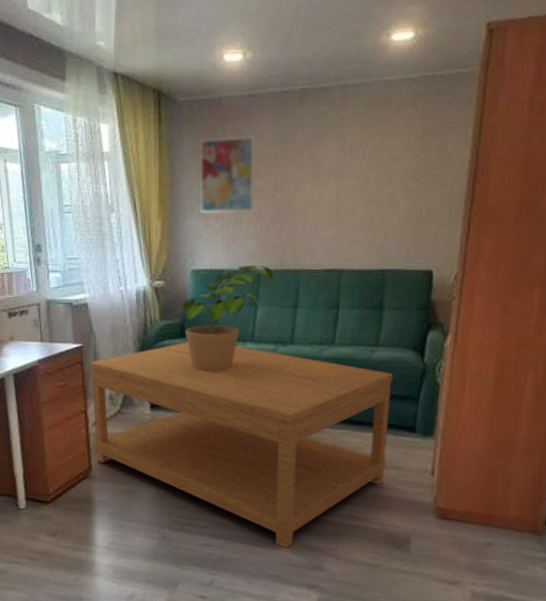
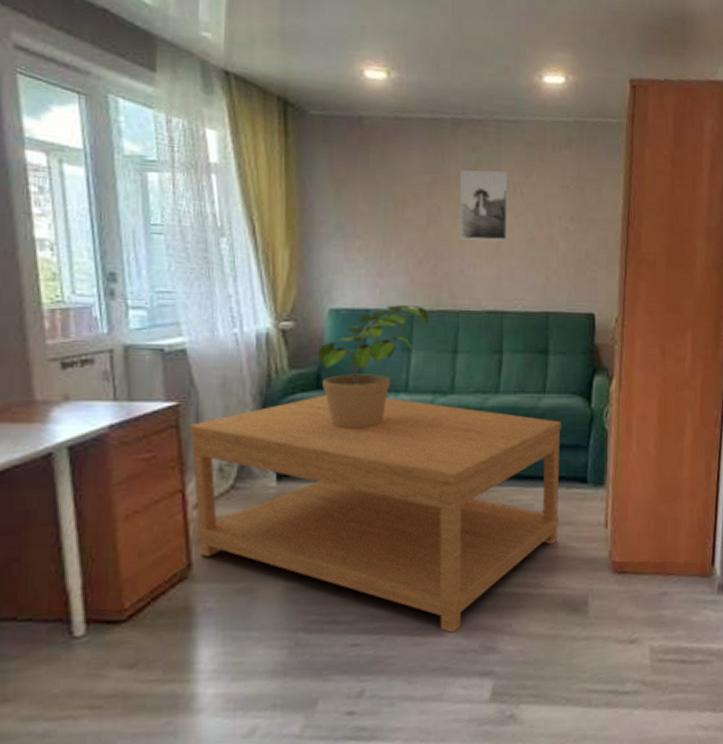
wall art: present [199,135,256,213] -> none [336,159,405,246]
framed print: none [304,135,352,204] -> present [460,169,508,242]

